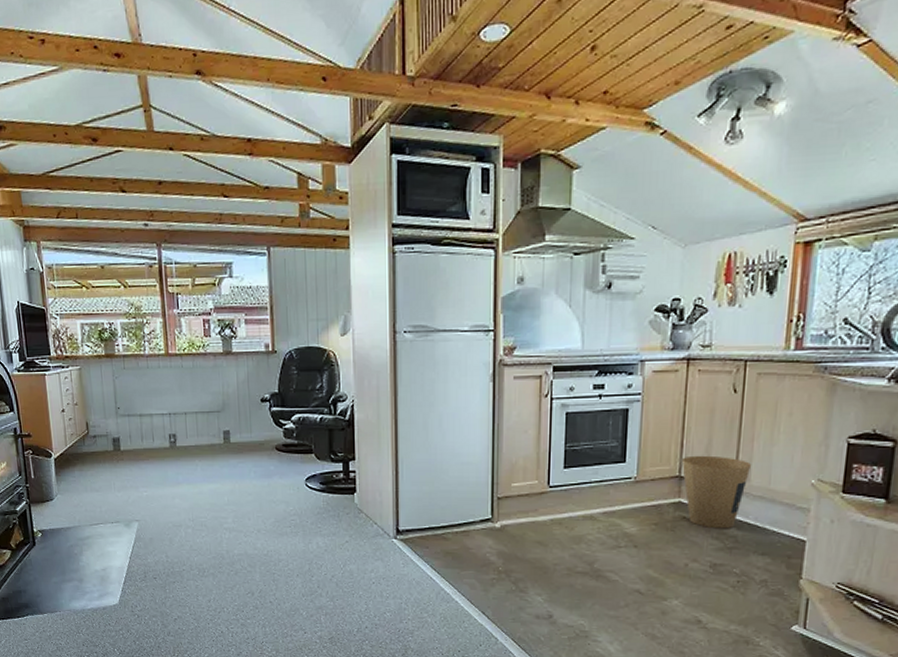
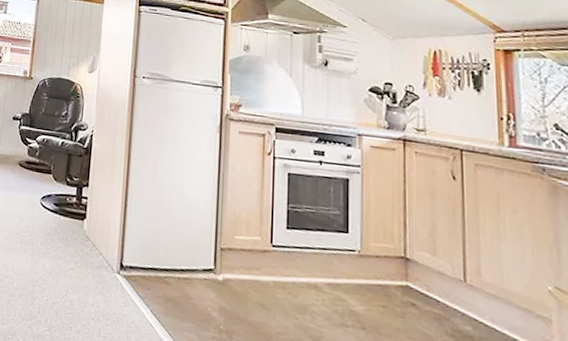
trash can: present [681,455,752,529] -> none [405,237,481,327]

